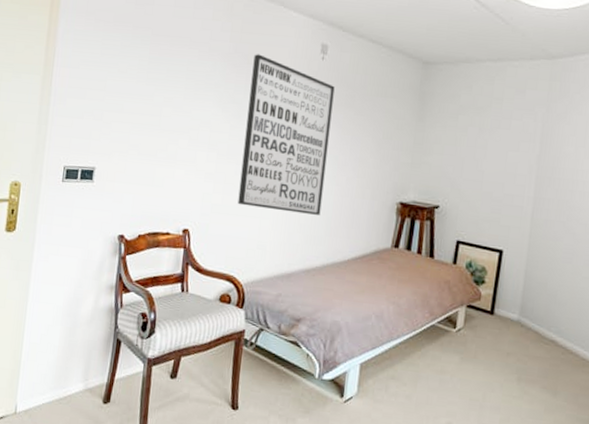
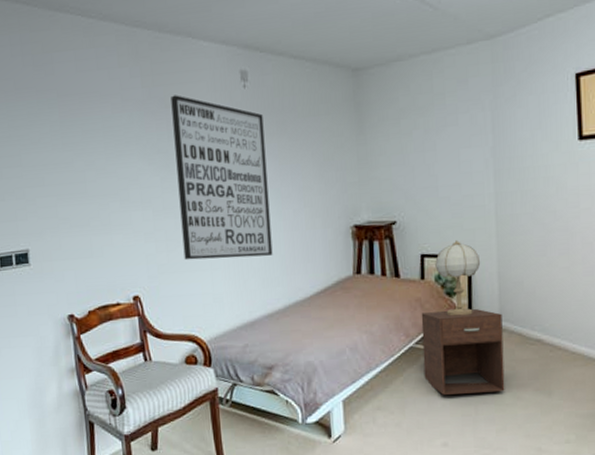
nightstand: none [440,295,523,384] -> present [421,309,505,395]
table lamp: none [468,233,511,306] -> present [435,239,481,316]

